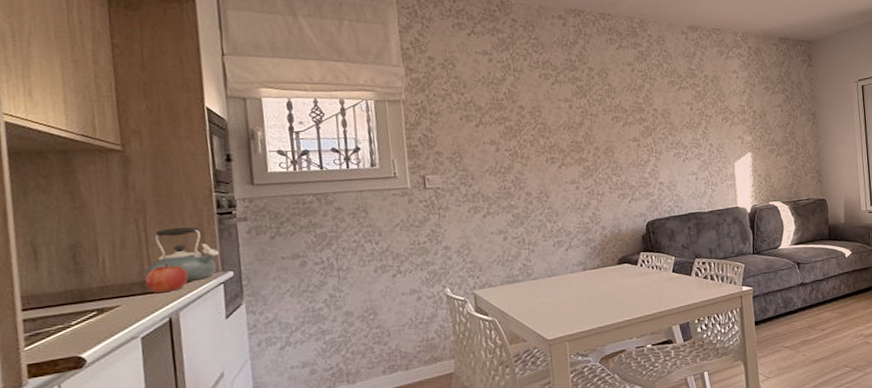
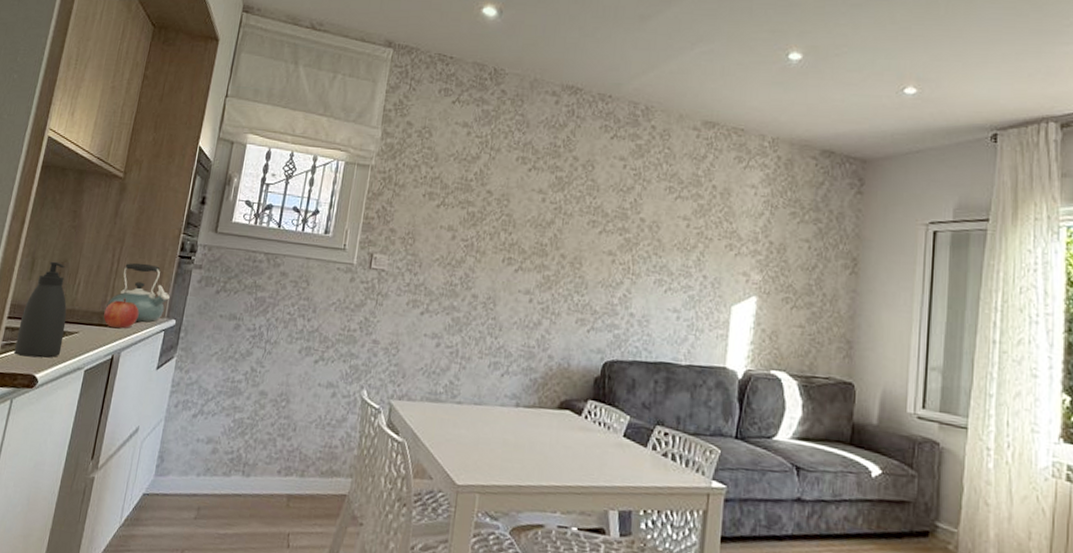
soap dispenser: none [40,245,105,343] -> present [14,261,67,358]

